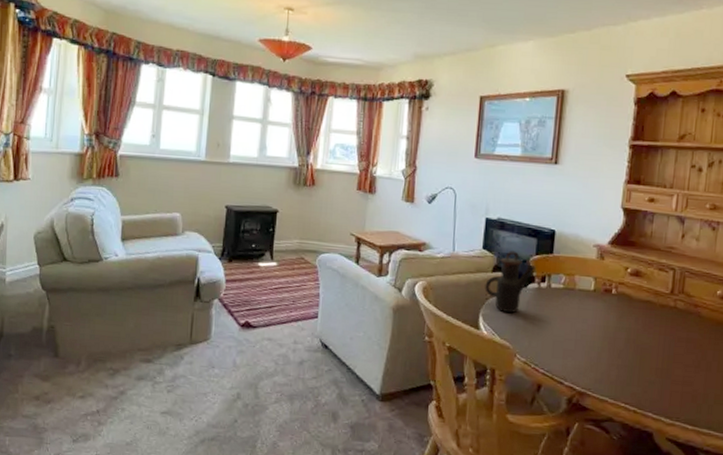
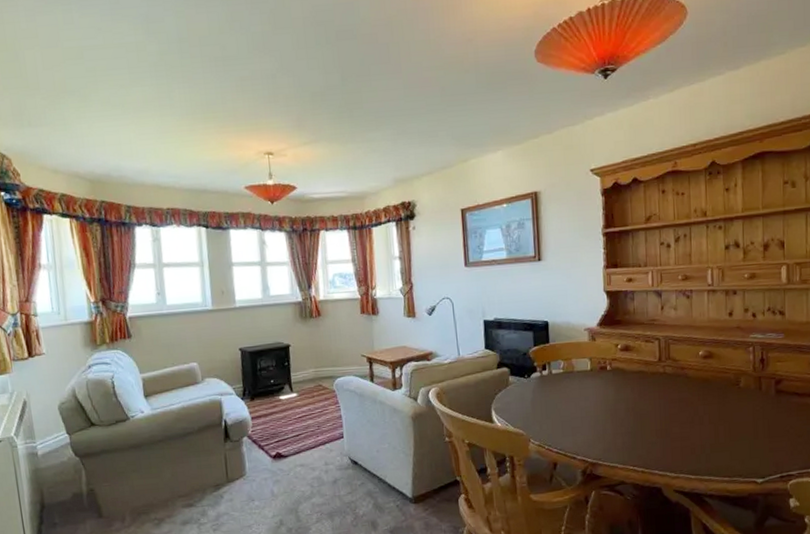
teapot: present [485,250,536,314] -> none [492,346,536,404]

